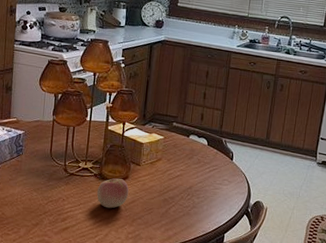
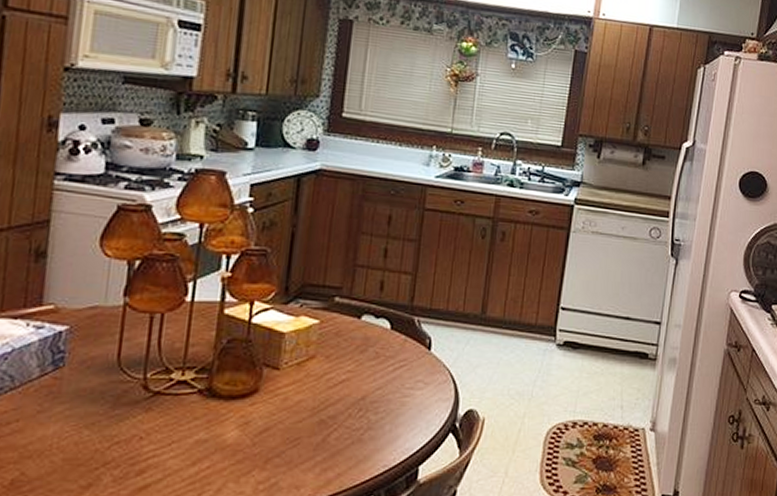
apple: present [96,178,129,209] -> none [202,393,260,445]

